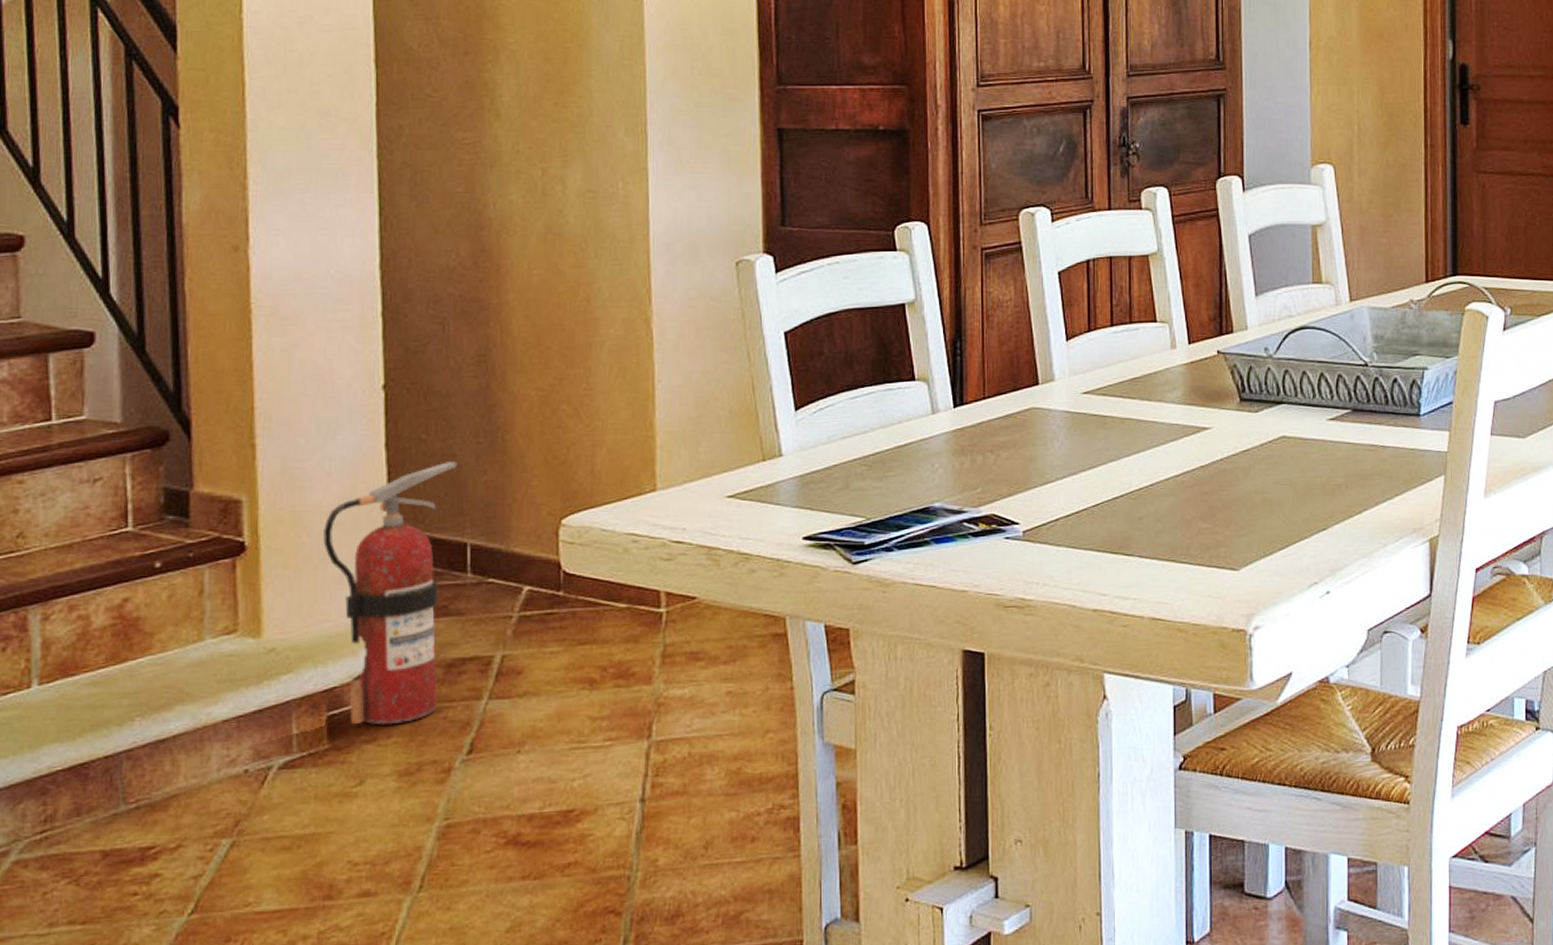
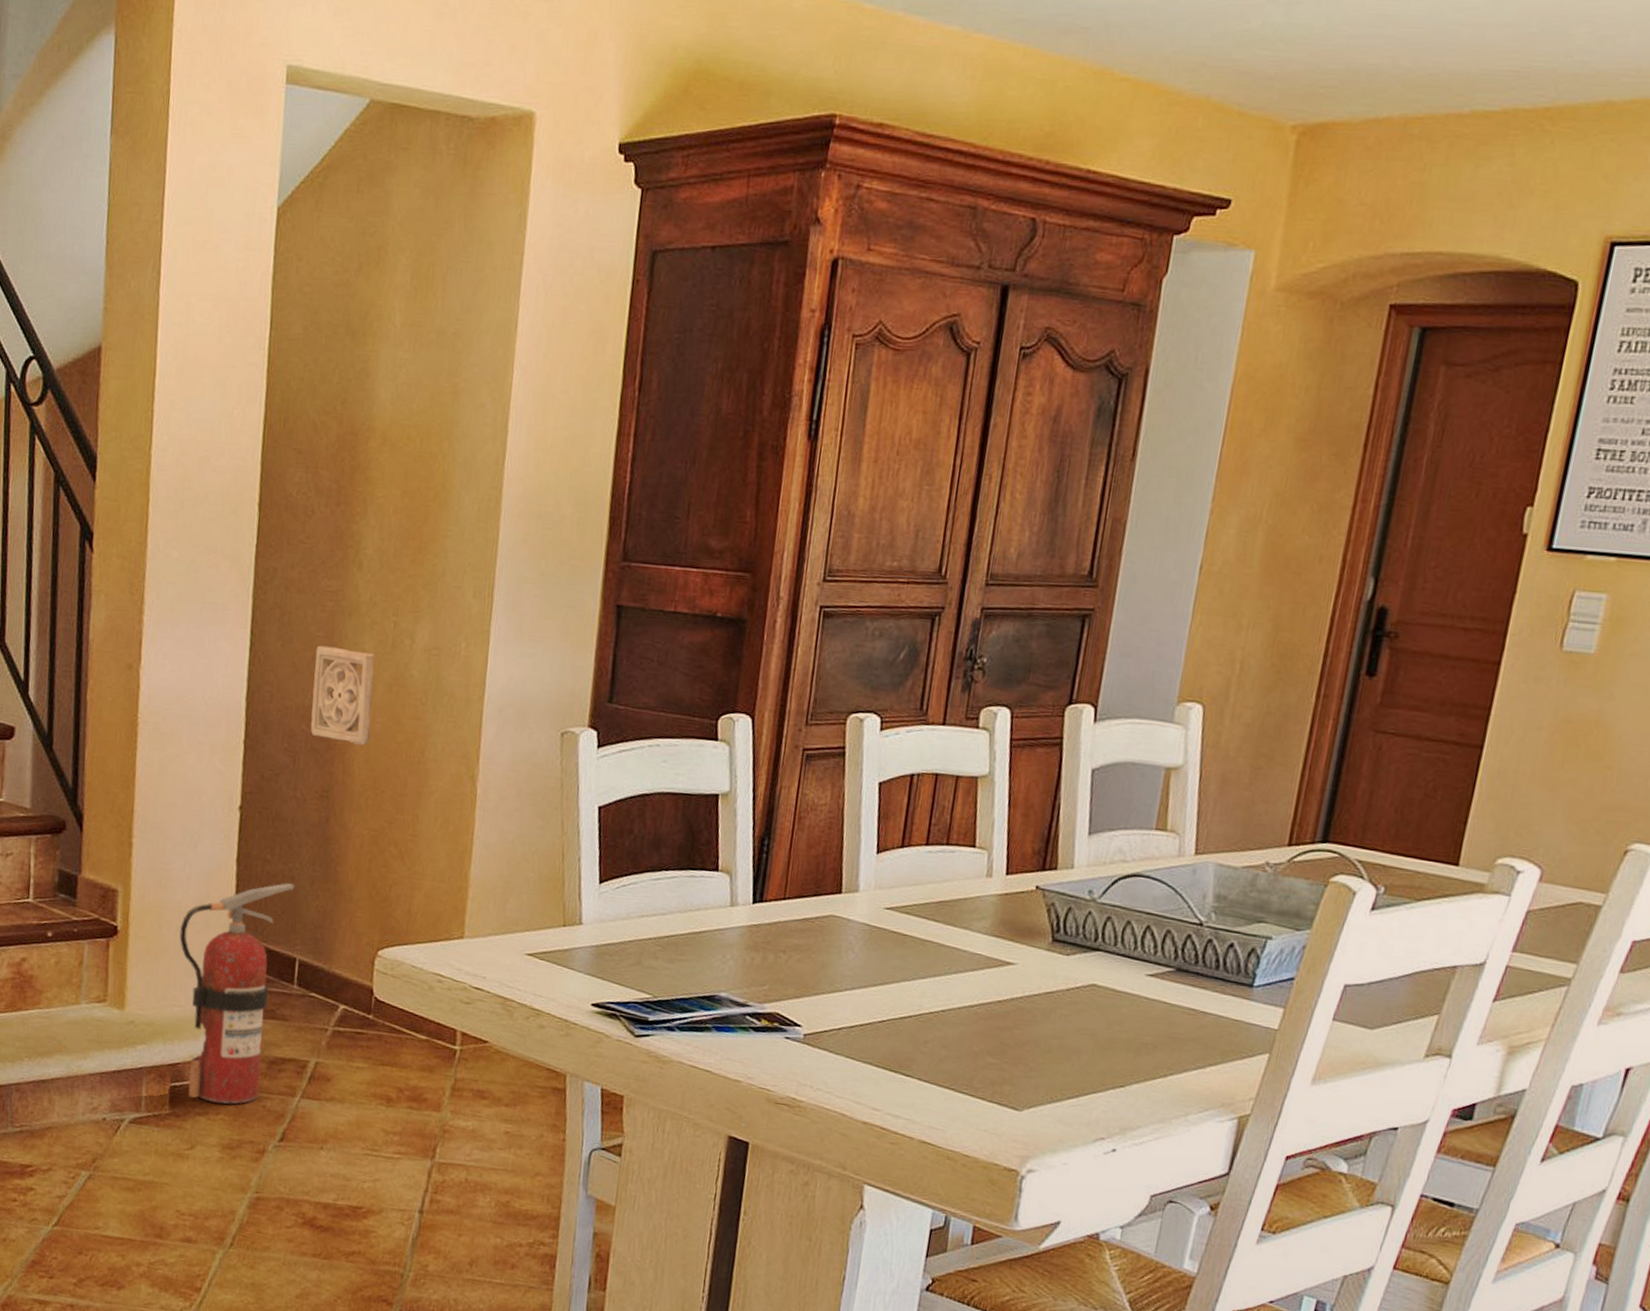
wall ornament: none [456,201,528,302] -> present [310,645,375,746]

